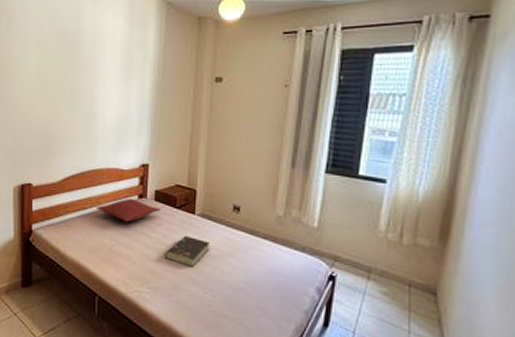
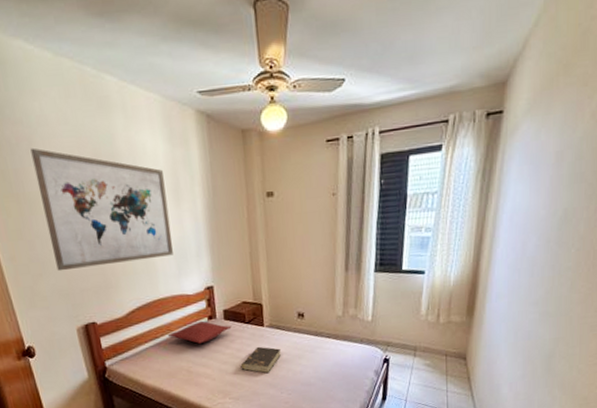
wall art: none [8,21,119,131] -> present [30,148,173,271]

